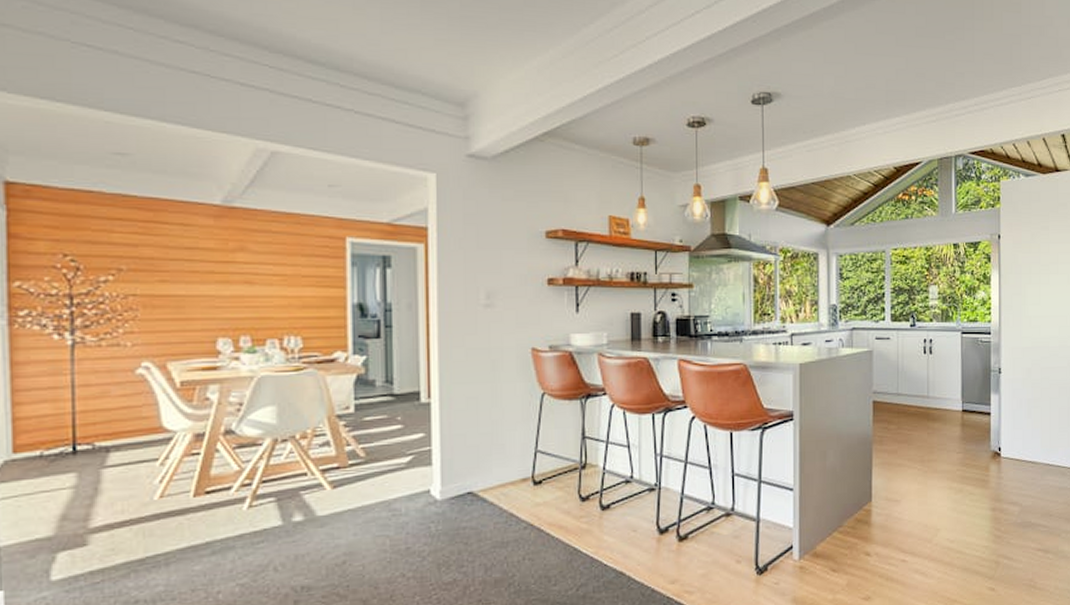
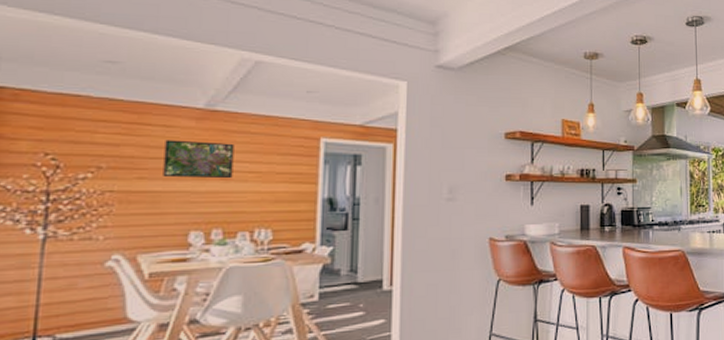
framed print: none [184,239,257,282] -> present [163,140,234,179]

